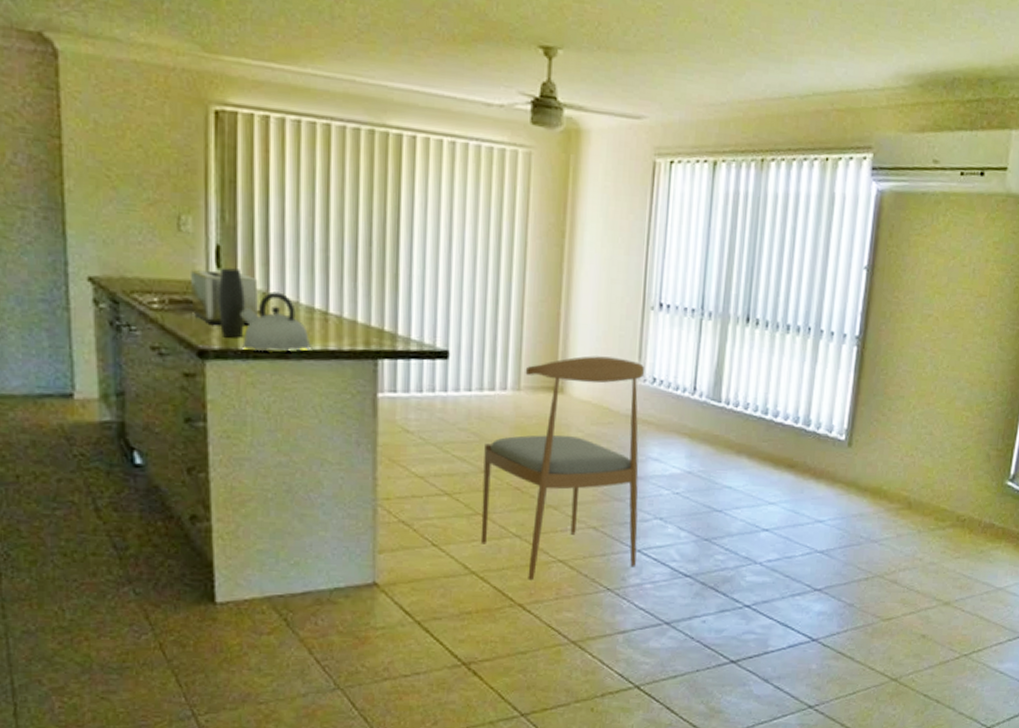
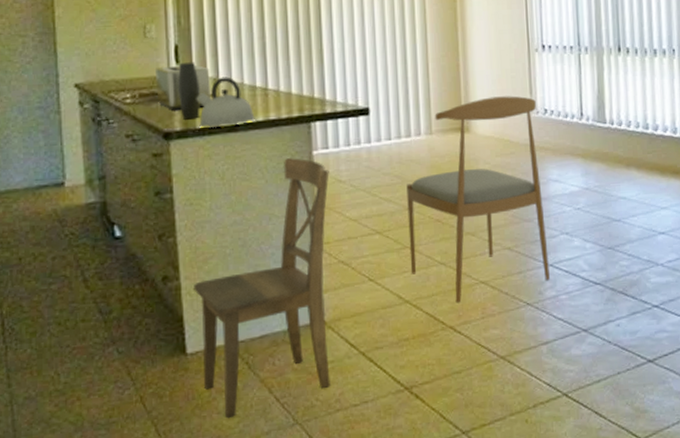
dining chair: none [227,396,396,675] -> present [193,157,330,418]

